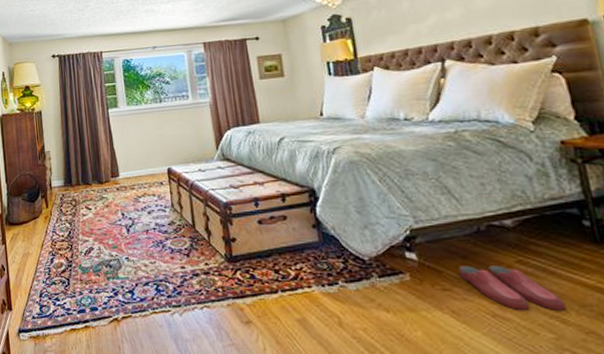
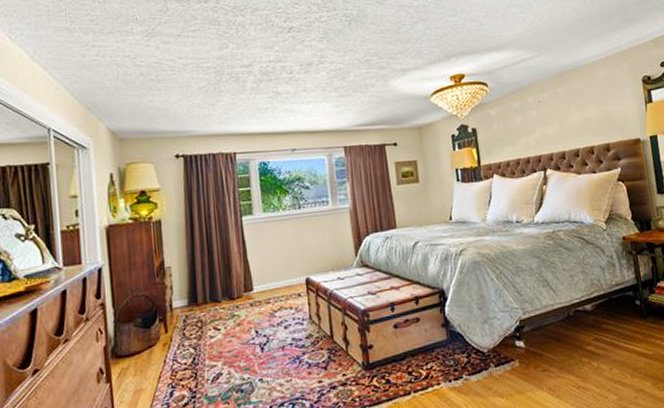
slippers: present [458,265,566,310] -> none [554,344,625,380]

